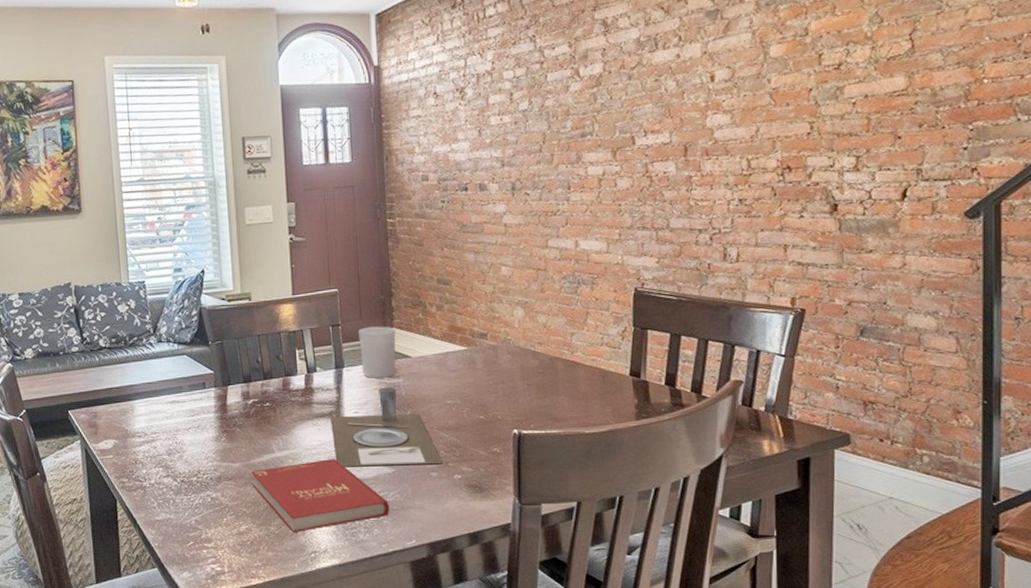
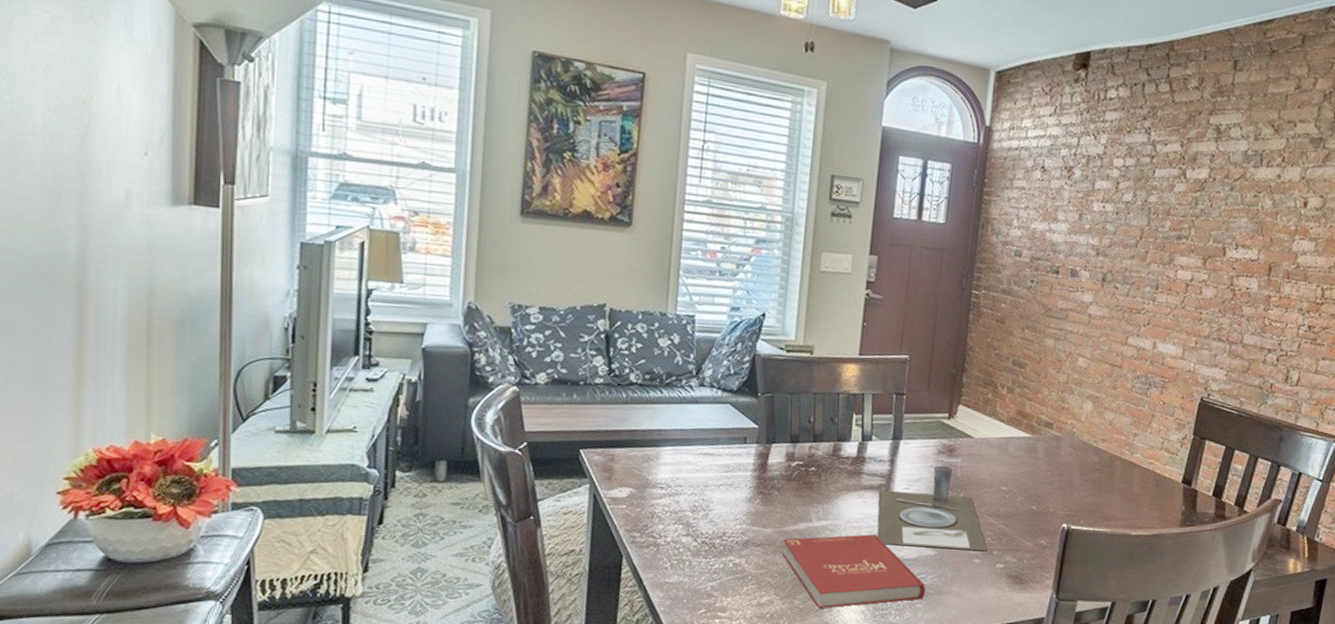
candle holder: present [358,326,396,378] -> none [920,400,962,456]

